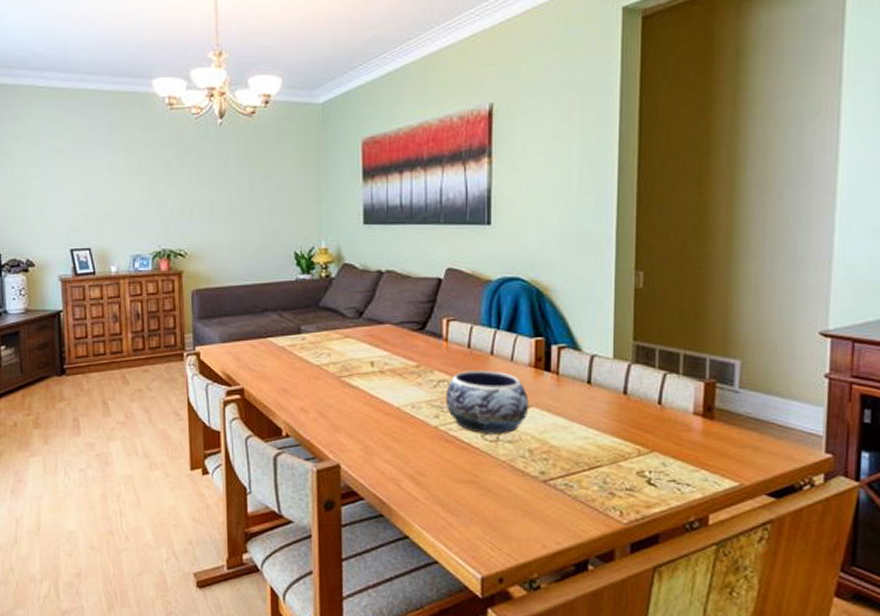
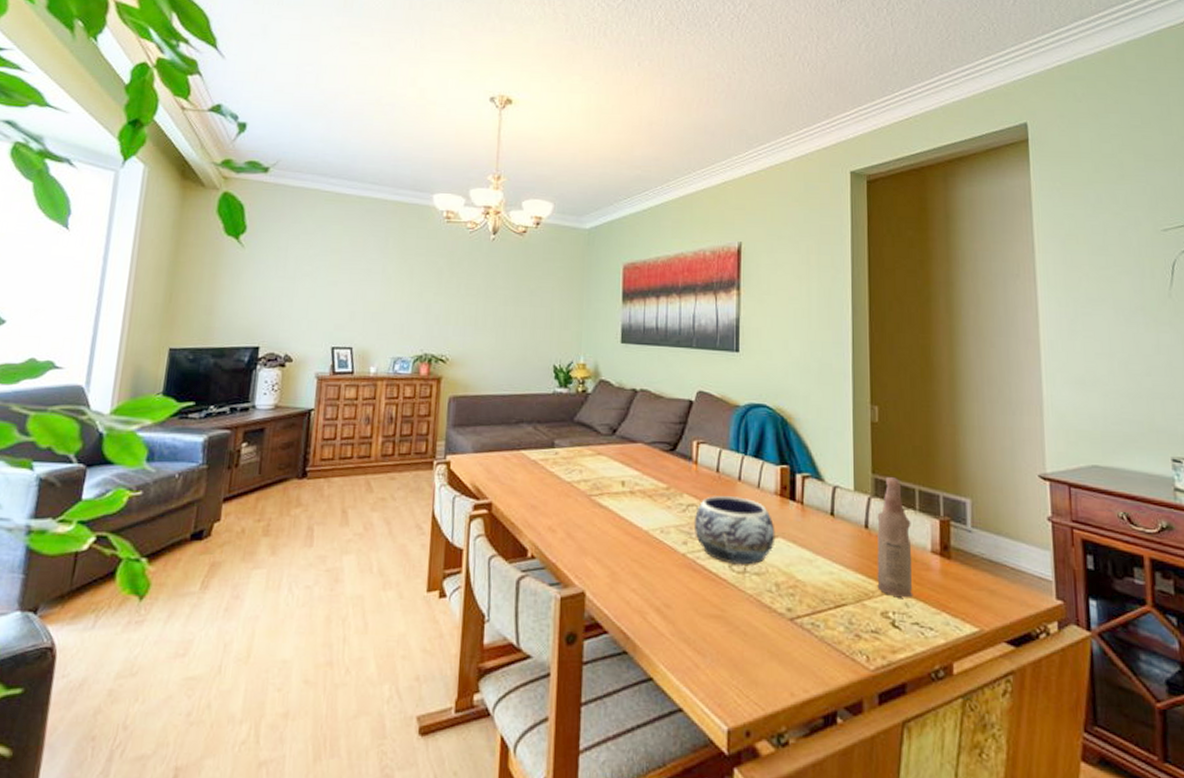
bottle: none [634,343,673,458] -> present [877,477,913,598]

